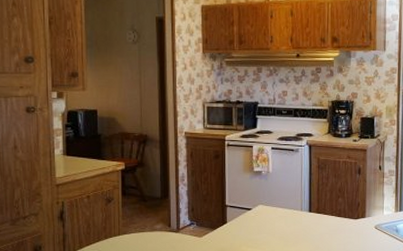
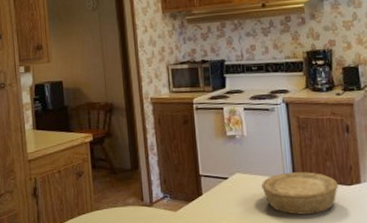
bowl: none [281,206,347,243] -> present [262,172,339,215]

